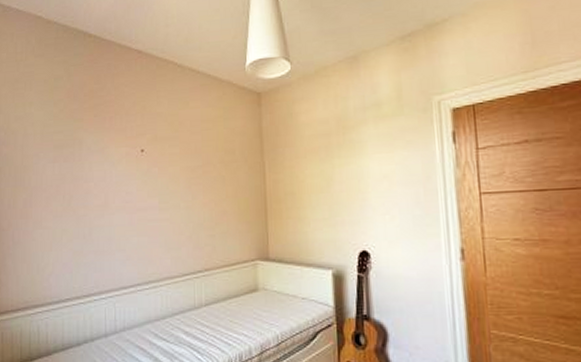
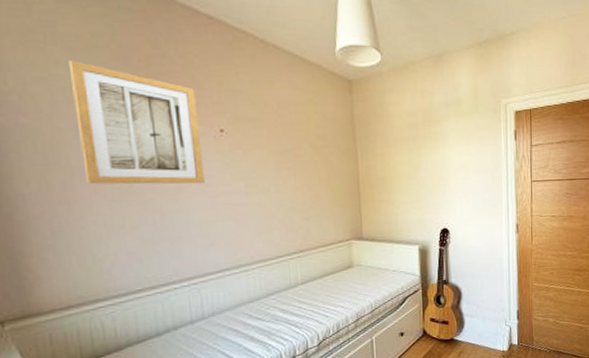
wall art: none [38,100,126,202] -> present [68,60,205,185]

